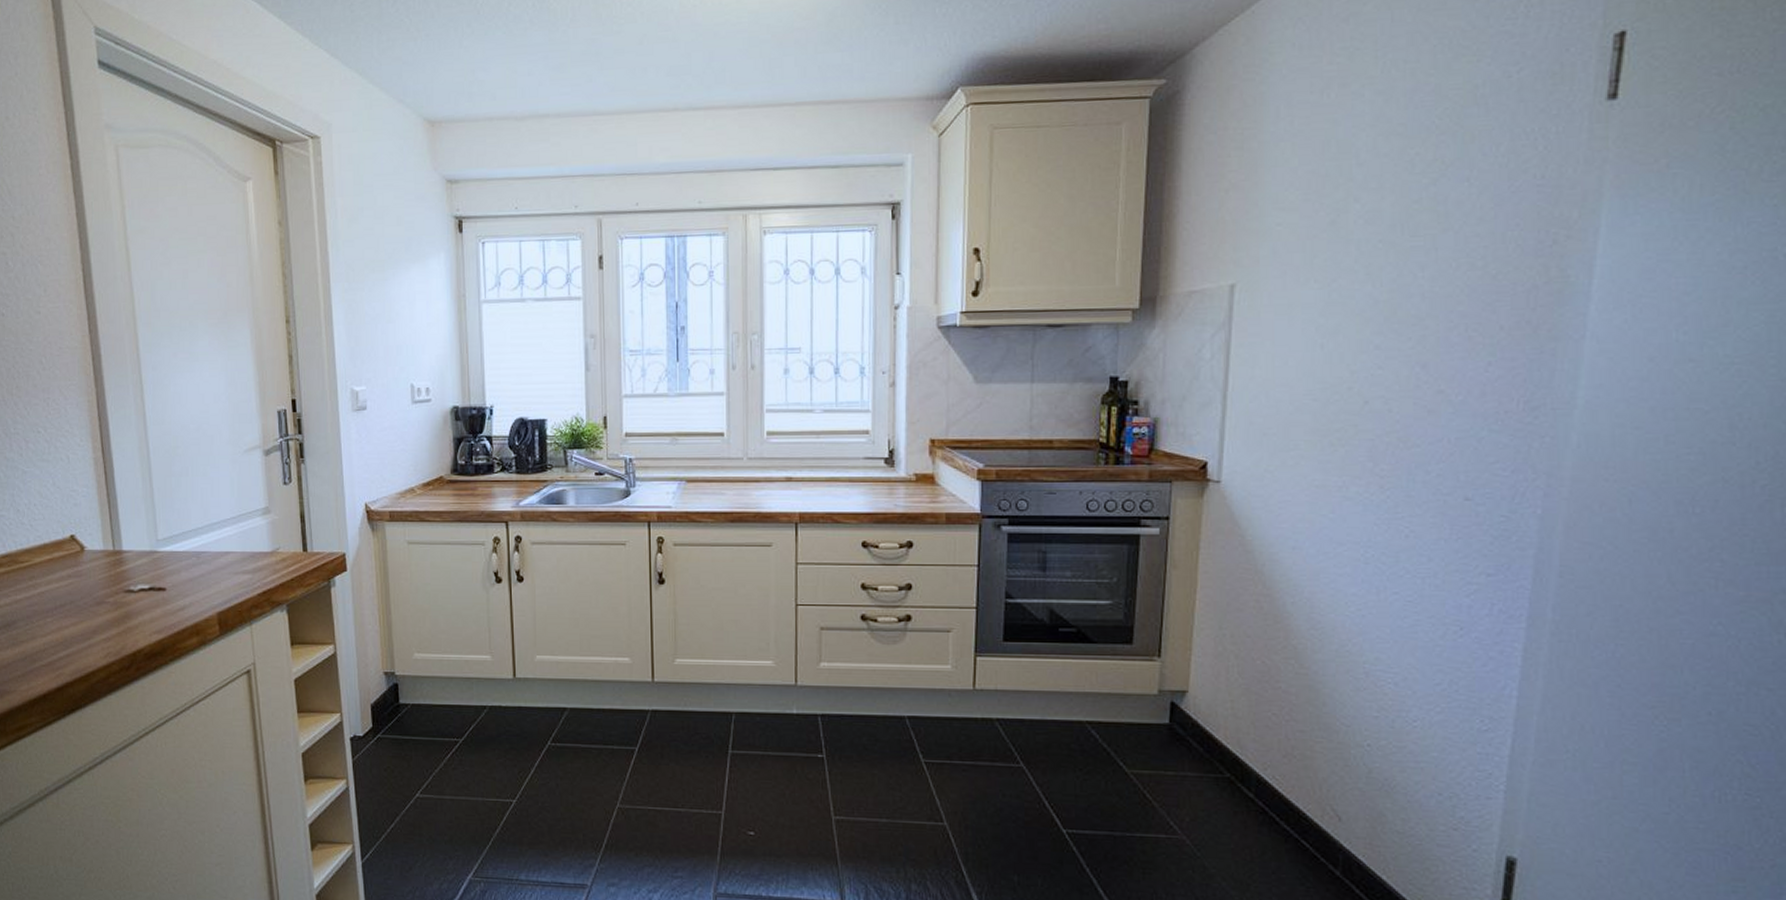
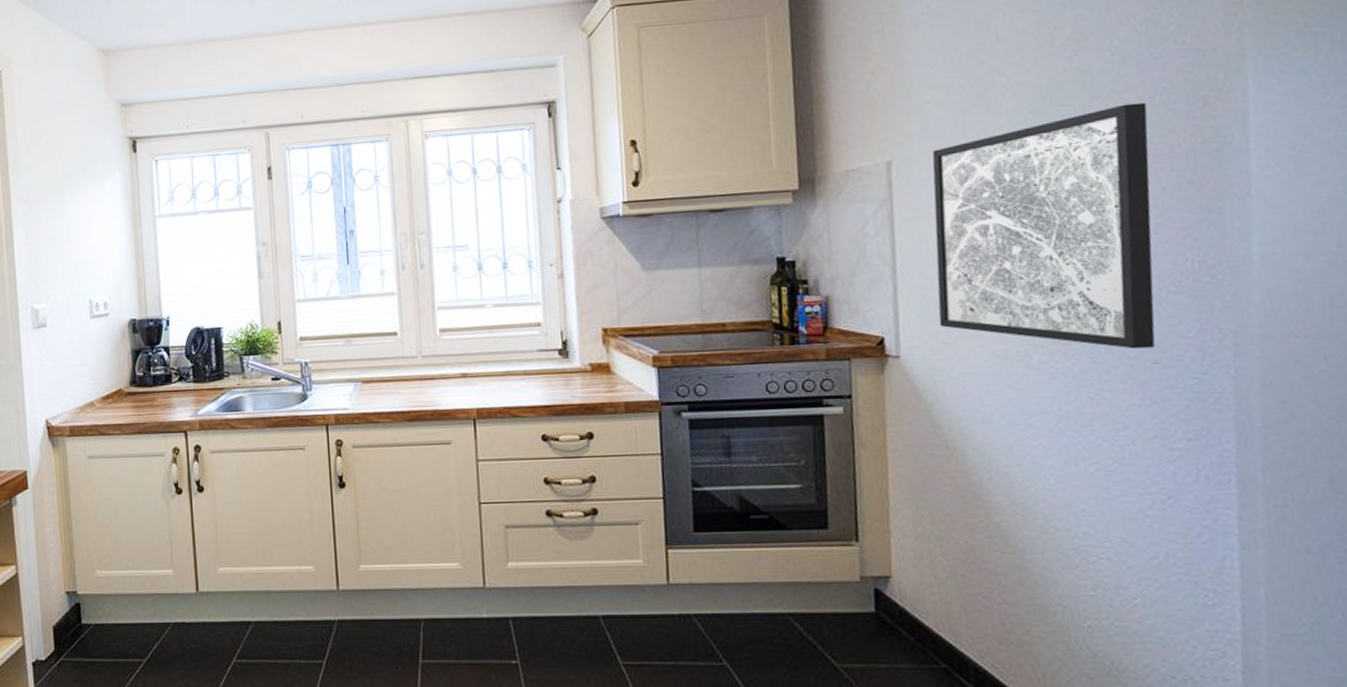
wall art: none [1263,237,1497,485] -> present [932,102,1155,349]

